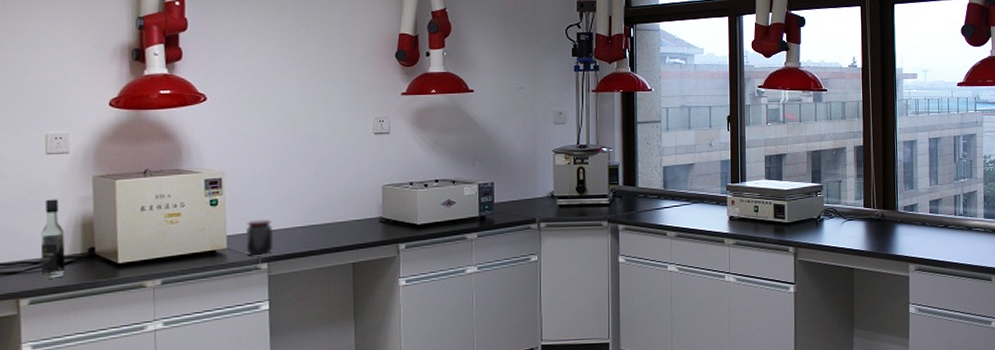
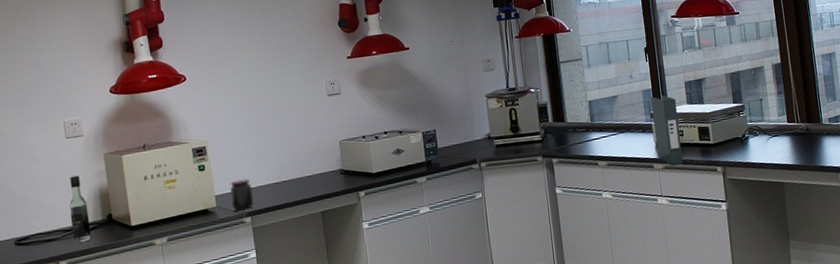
binder: none [728,167,756,242] -> present [650,95,684,166]

